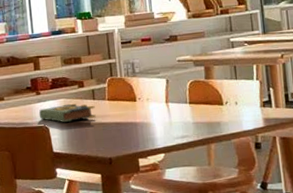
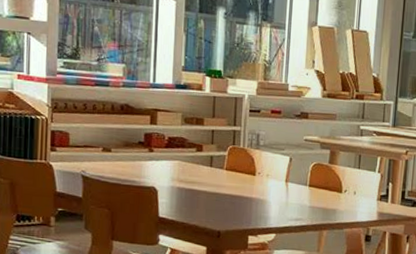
book: present [38,103,96,123] -> none [148,166,211,187]

